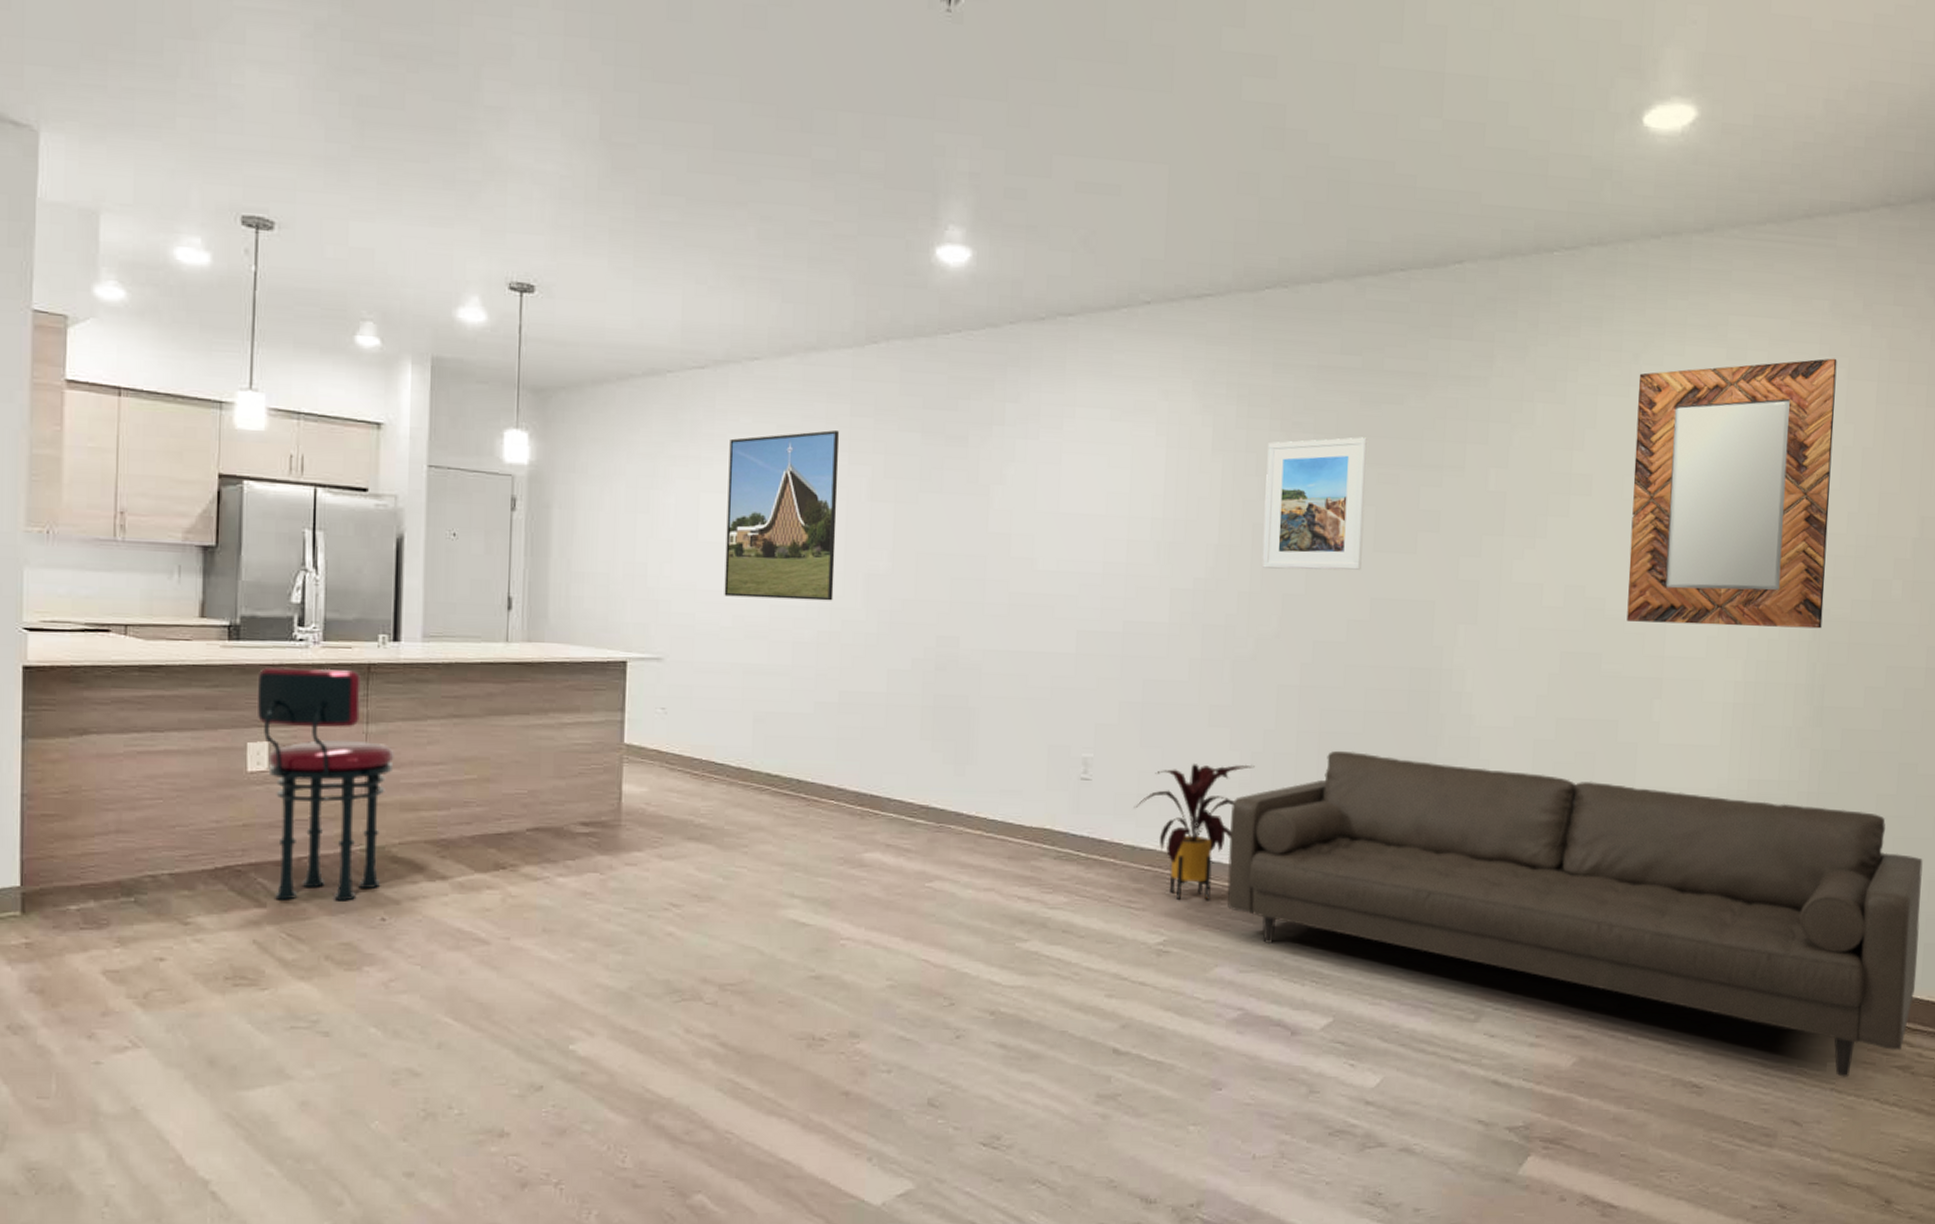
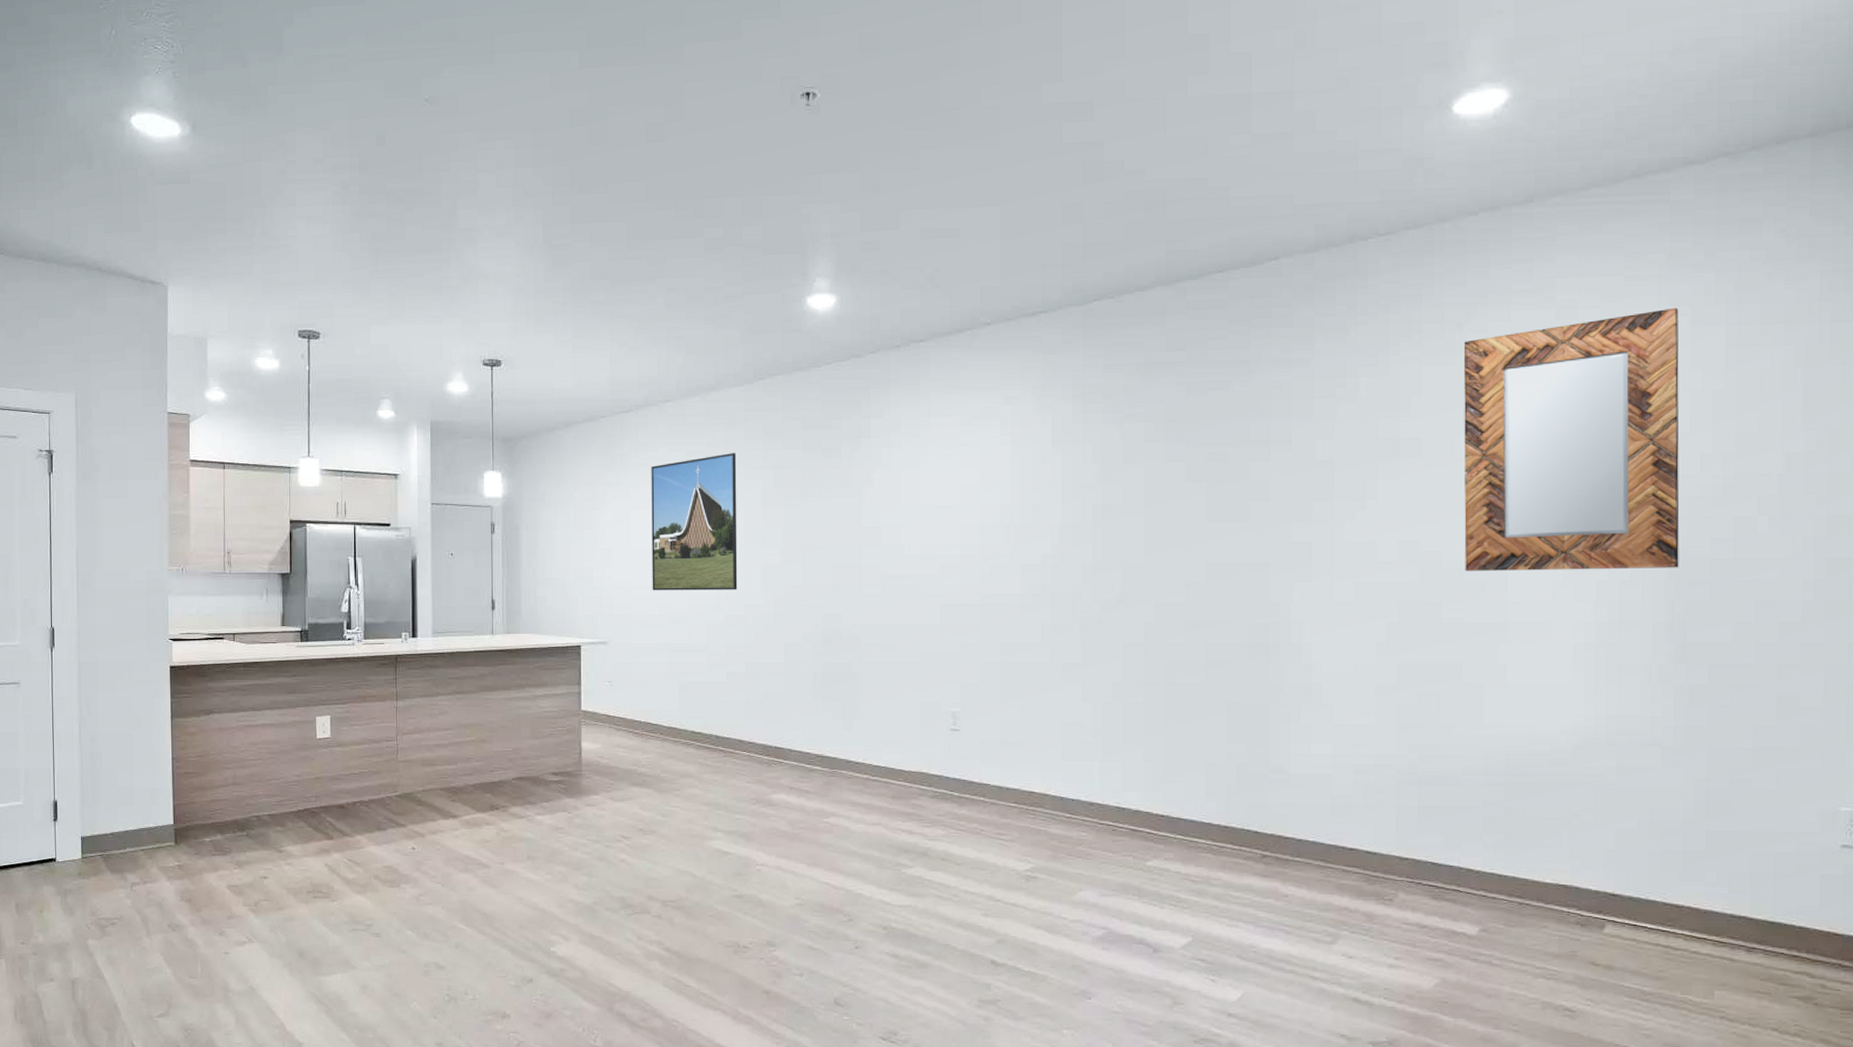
stool: present [256,666,394,901] -> none [321,659,416,835]
house plant: present [1133,764,1255,901] -> none [998,714,1106,834]
sofa: present [1227,750,1923,1077] -> none [1085,699,1814,1006]
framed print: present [1262,437,1367,570] -> none [1103,422,1196,542]

